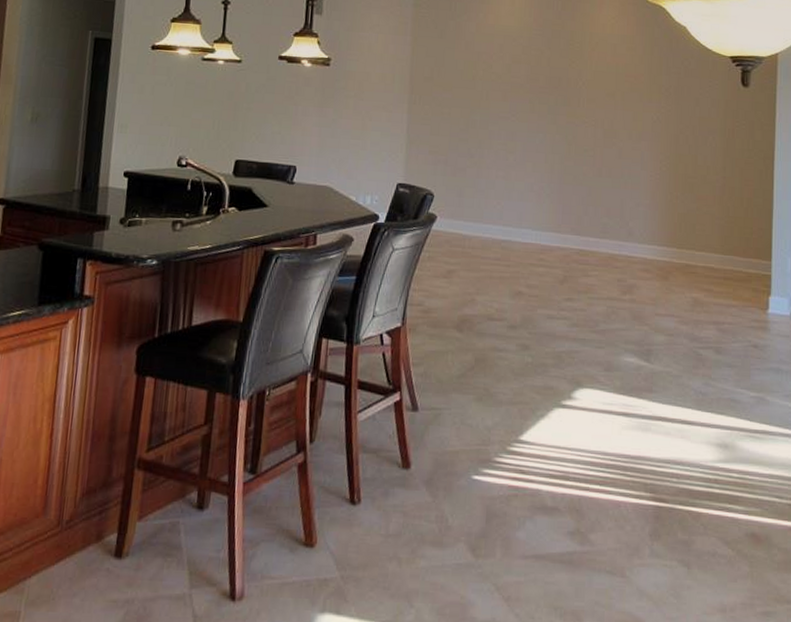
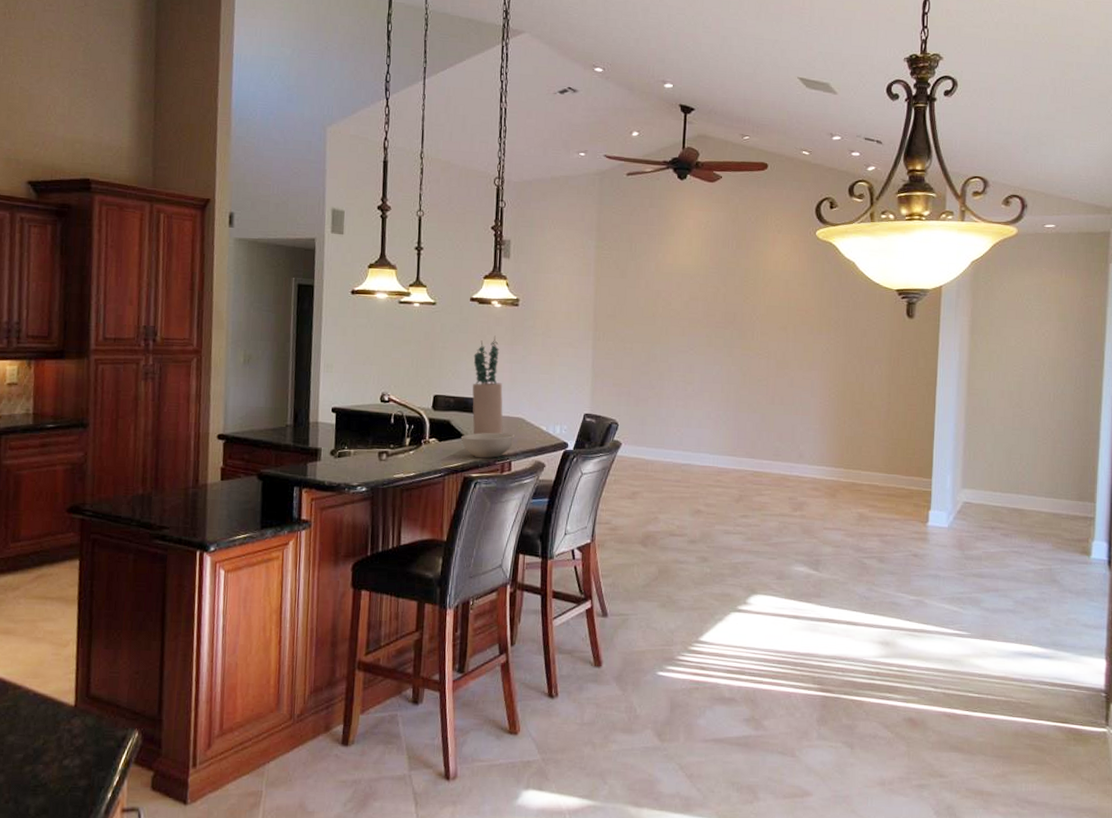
bowl: none [262,201,321,230] -> present [461,432,514,458]
vase: none [276,96,310,204] -> present [472,335,503,435]

